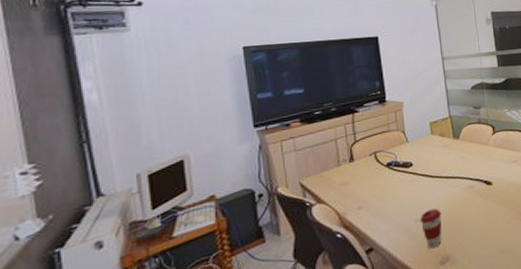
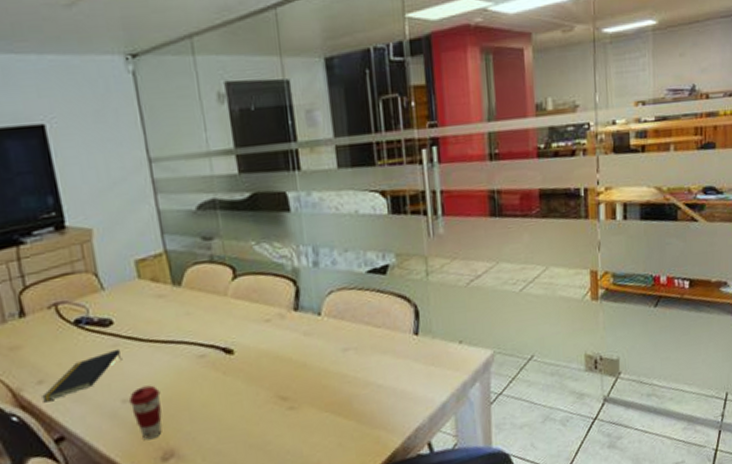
notepad: none [360,183,418,223] -> present [42,348,123,403]

